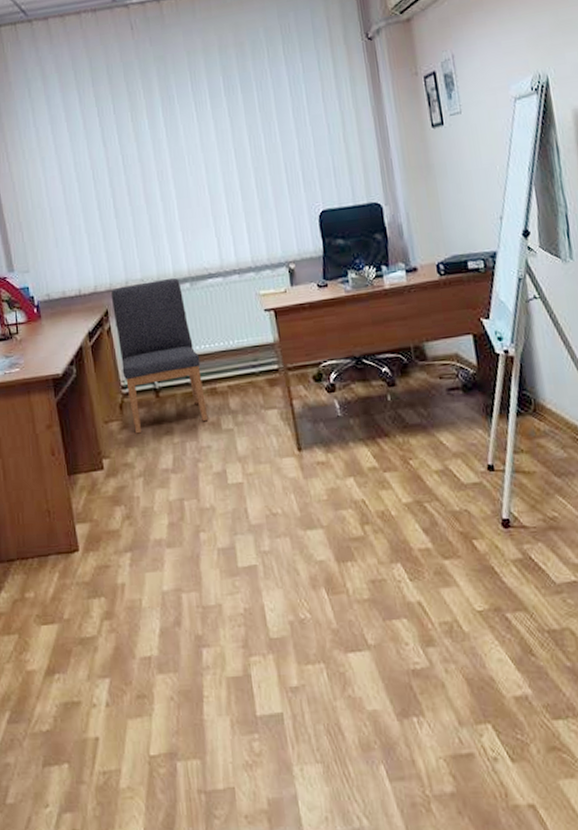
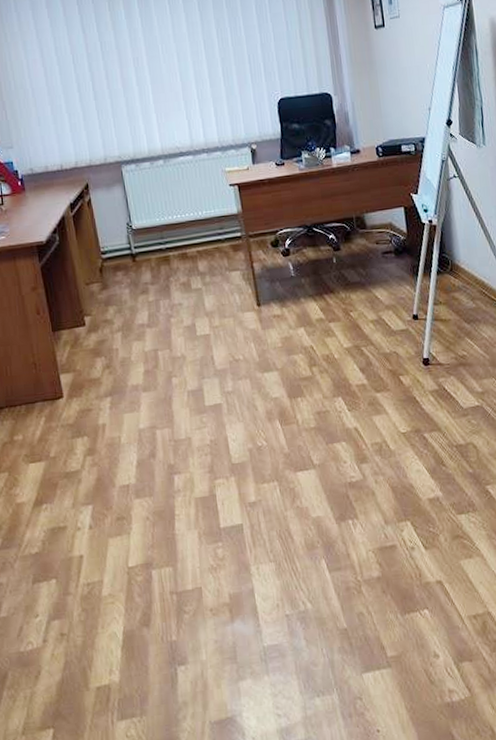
chair: present [111,278,209,434] -> none [91,156,180,294]

